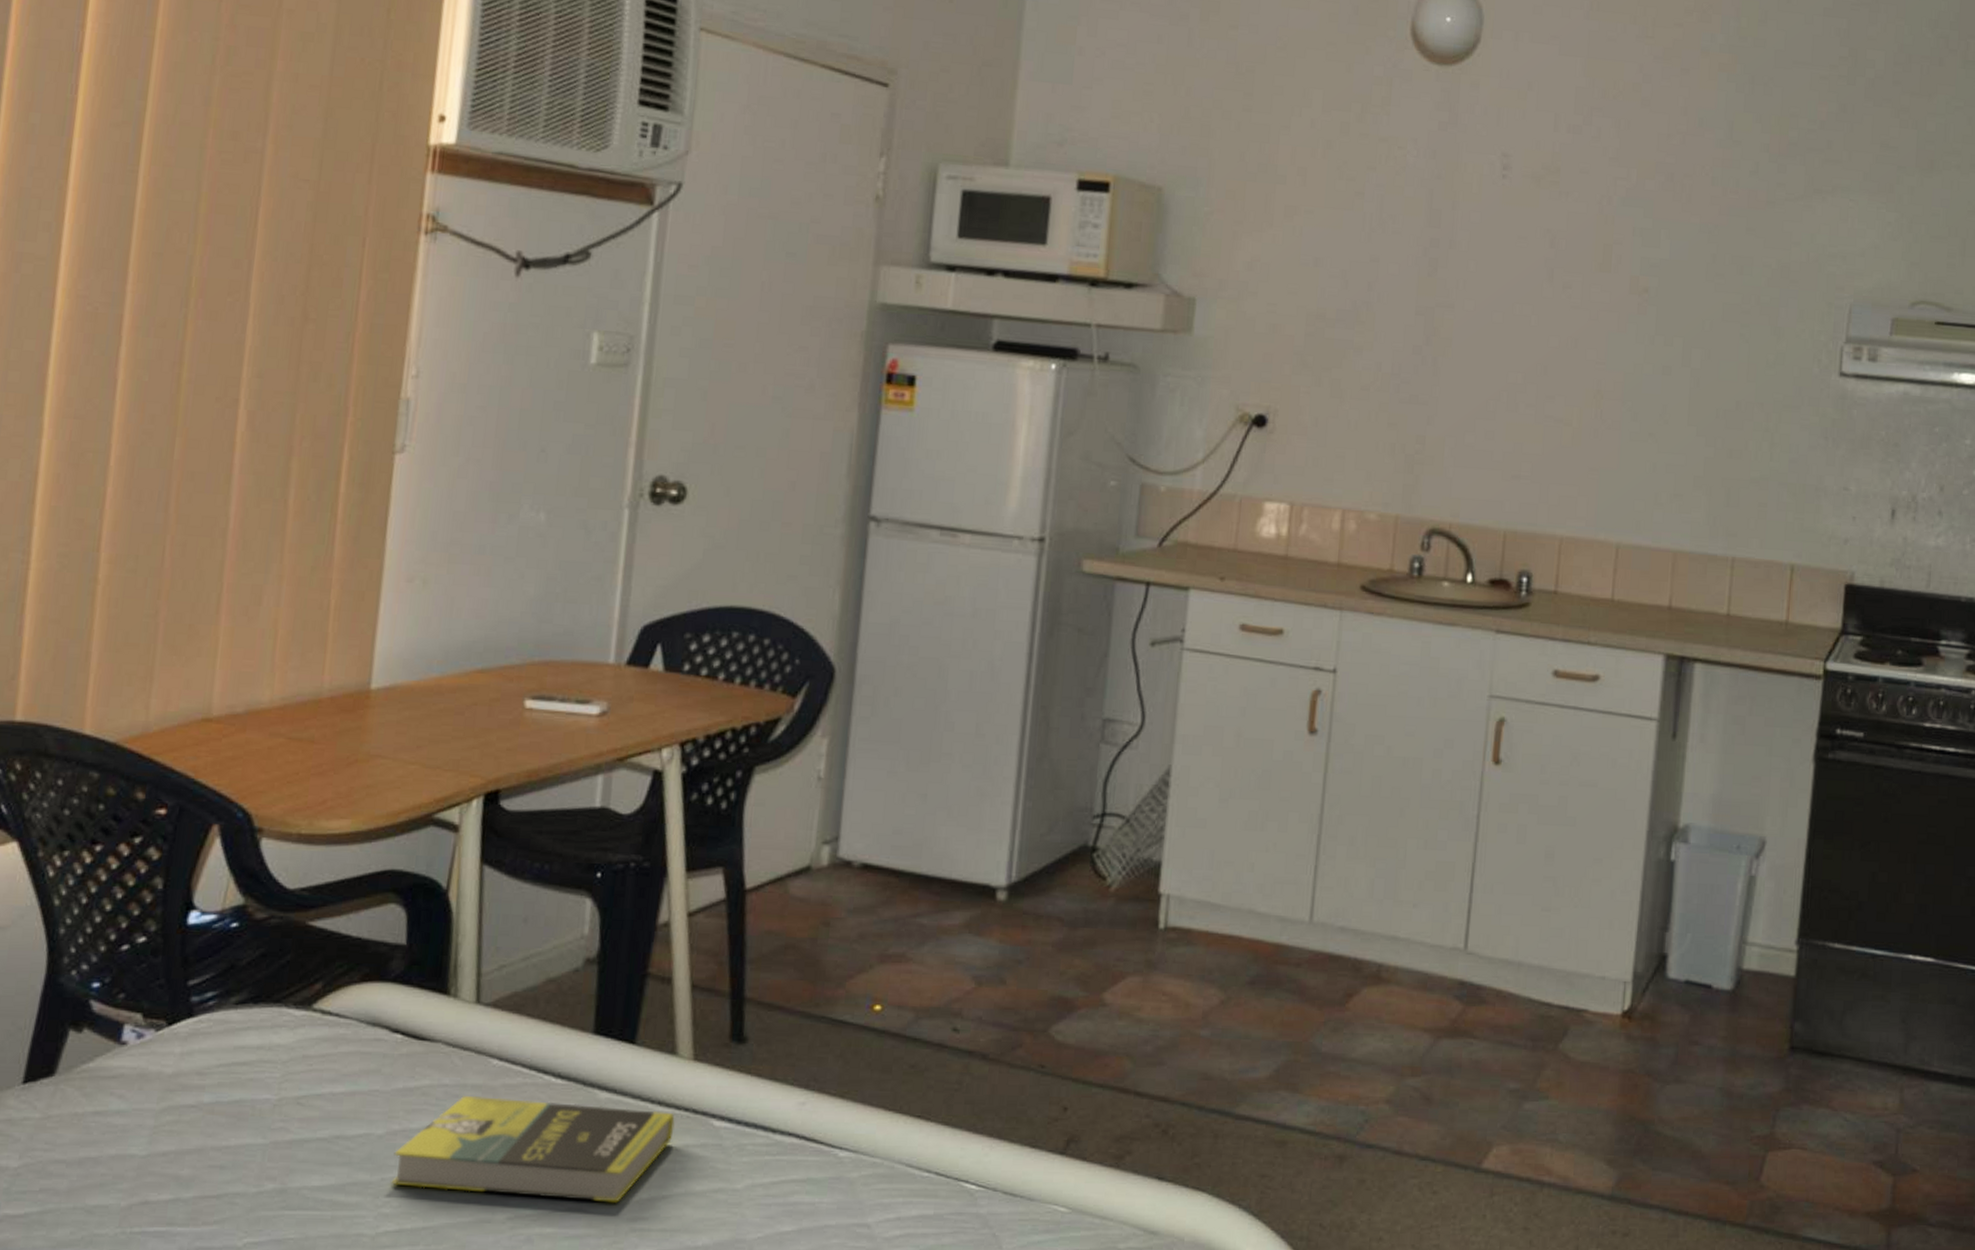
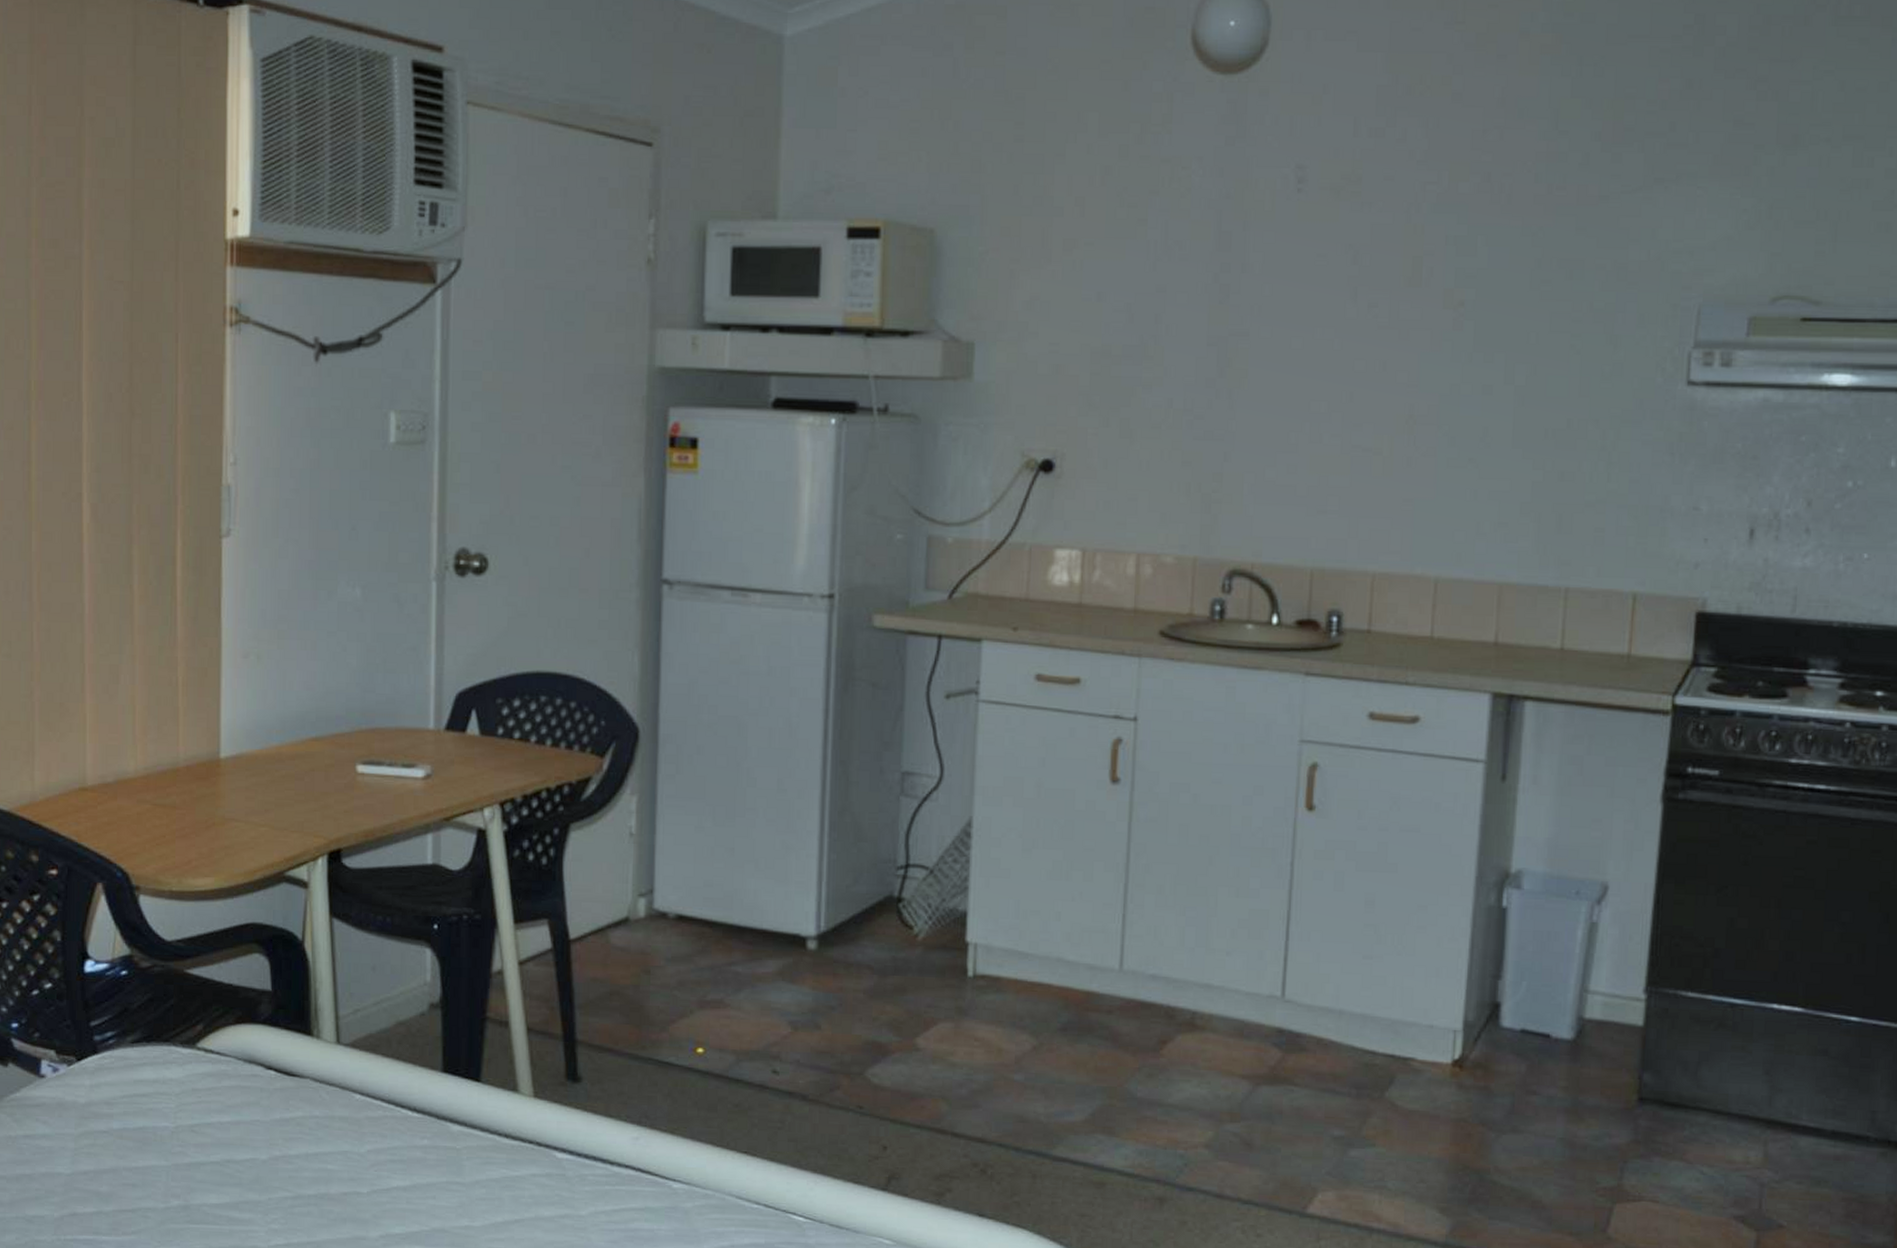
book: present [391,1096,675,1203] -> none [277,1127,521,1225]

